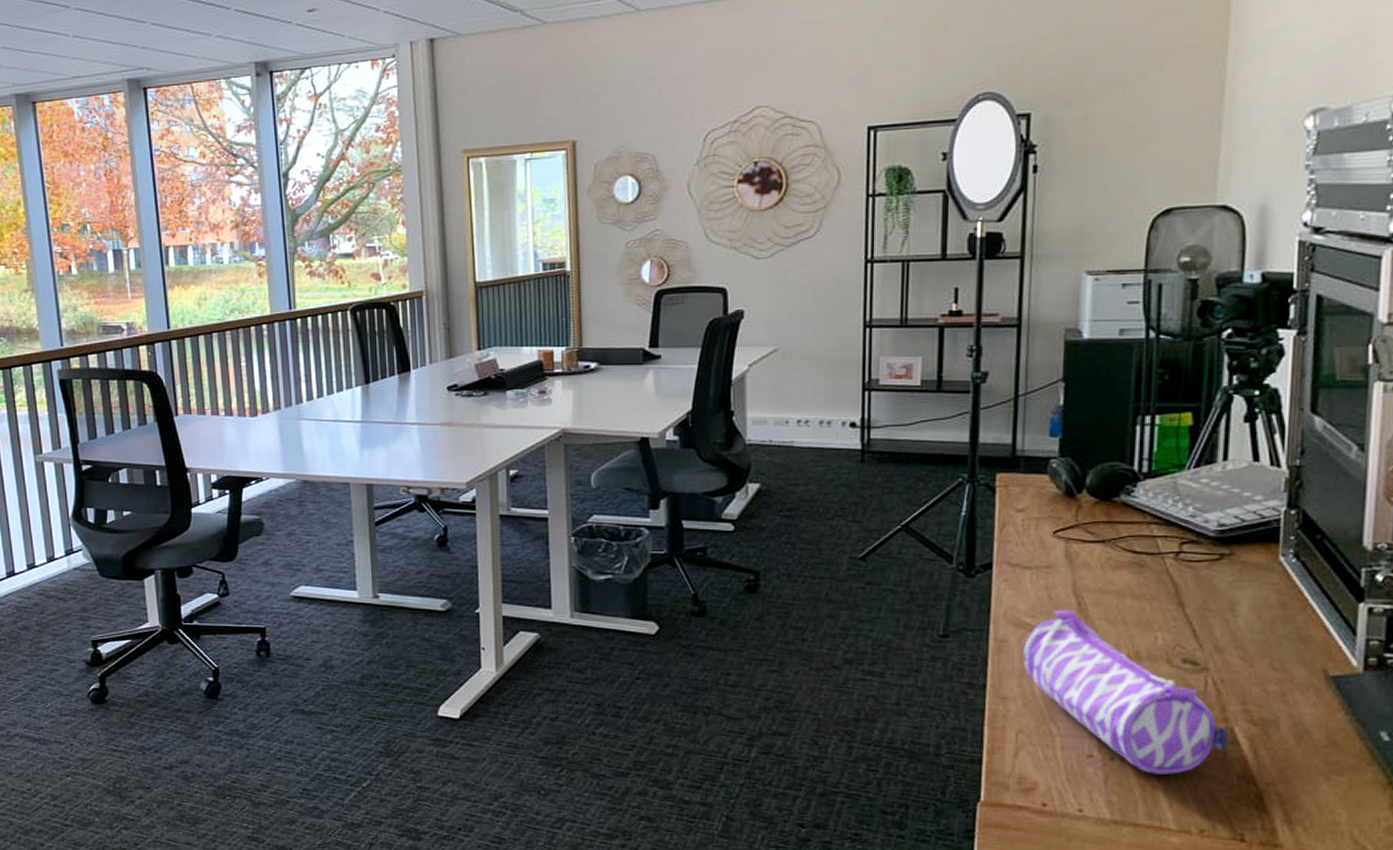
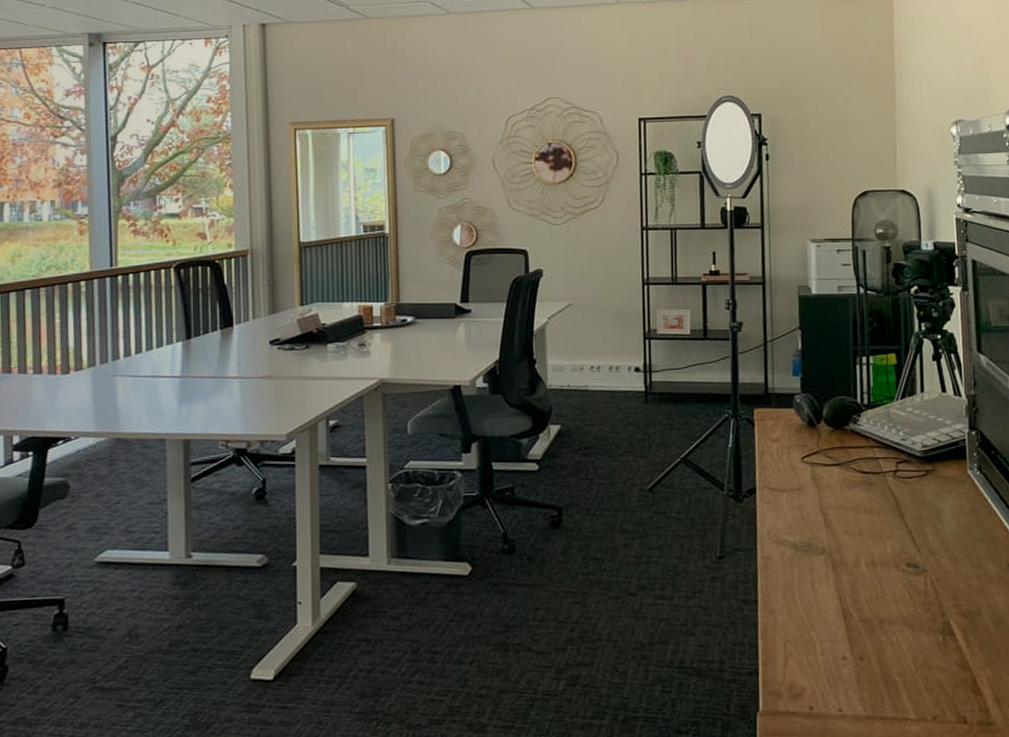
pencil case: present [1022,610,1228,776] -> none [784,526,946,670]

